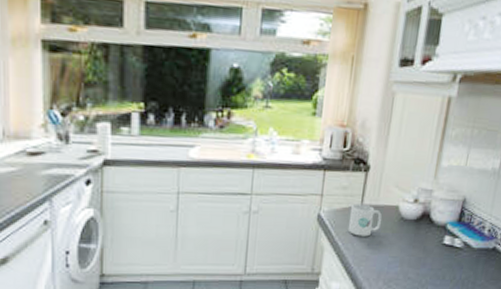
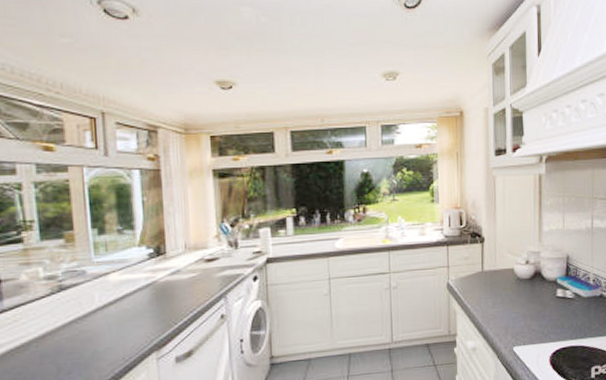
mug: present [347,203,383,237] -> none [473,270,502,298]

